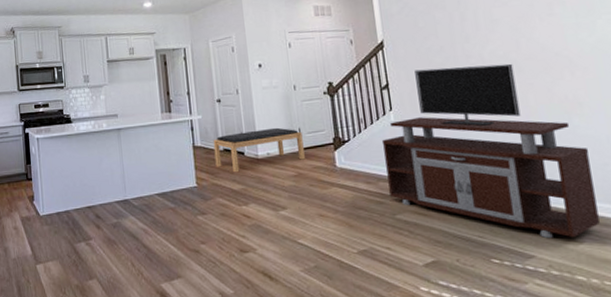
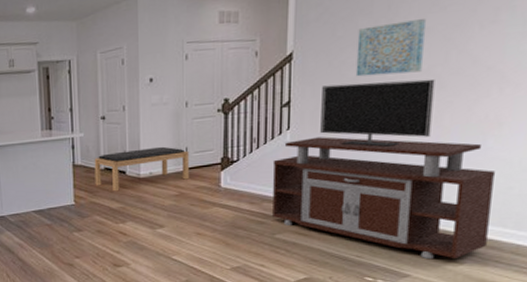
wall art: none [436,11,500,62] -> present [355,18,426,77]

